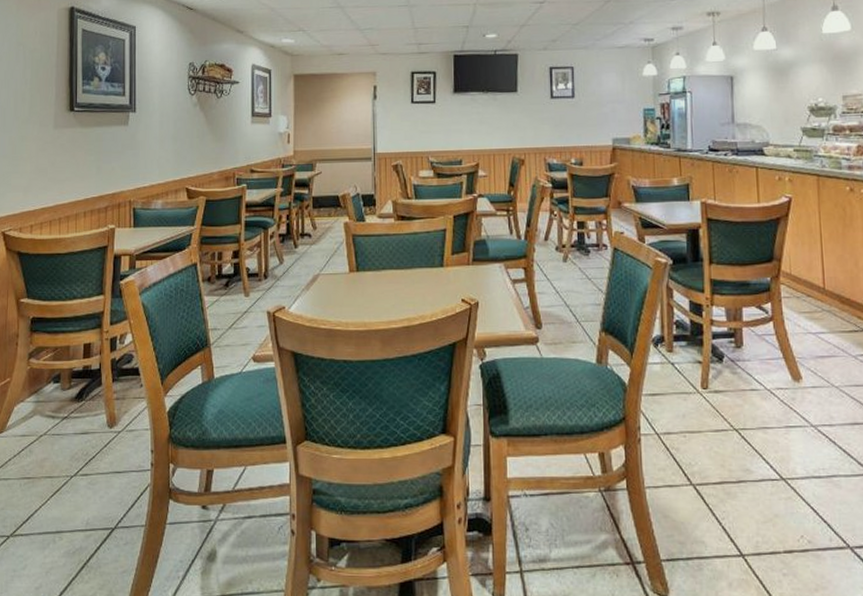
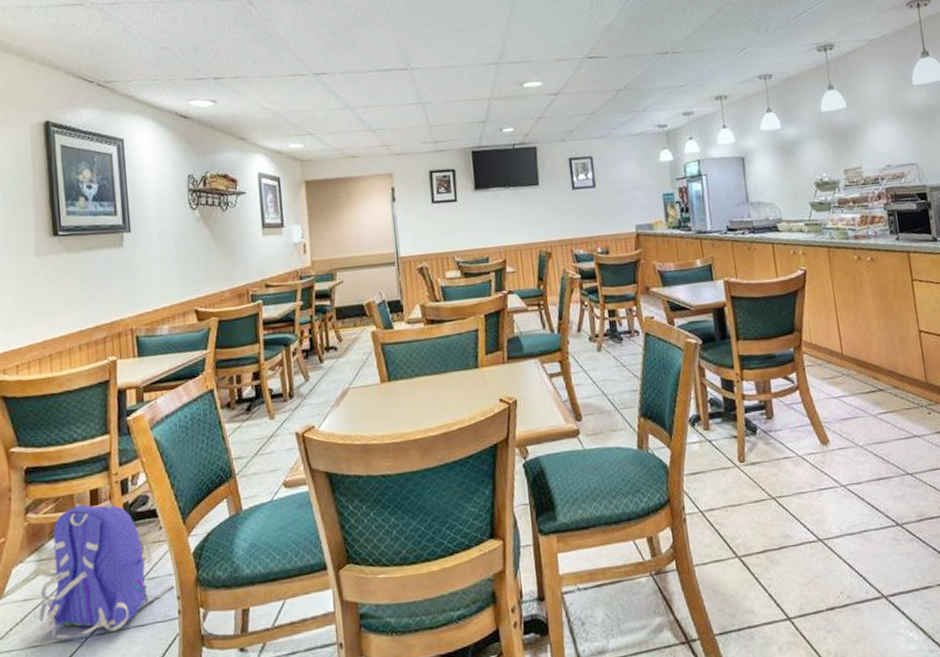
backpack: none [17,353,149,475] -> present [20,502,174,642]

